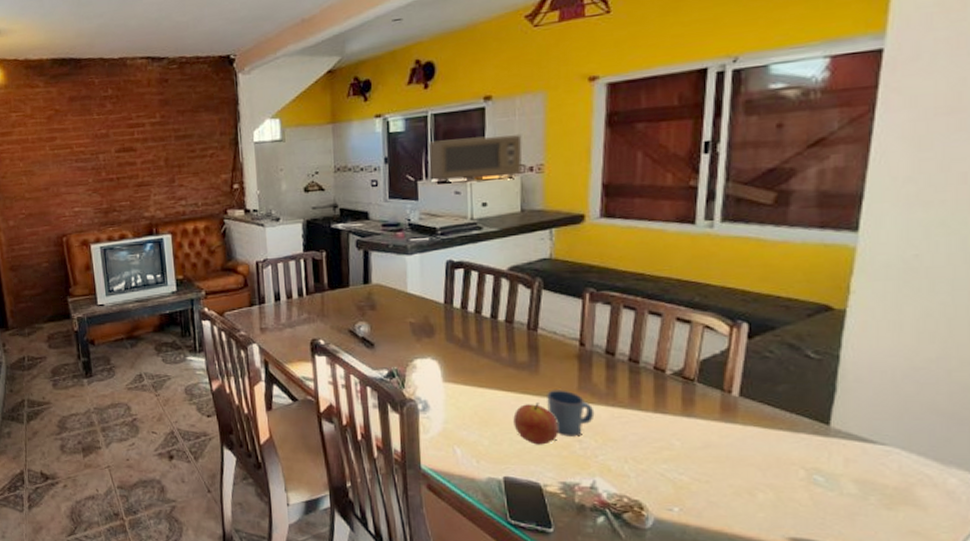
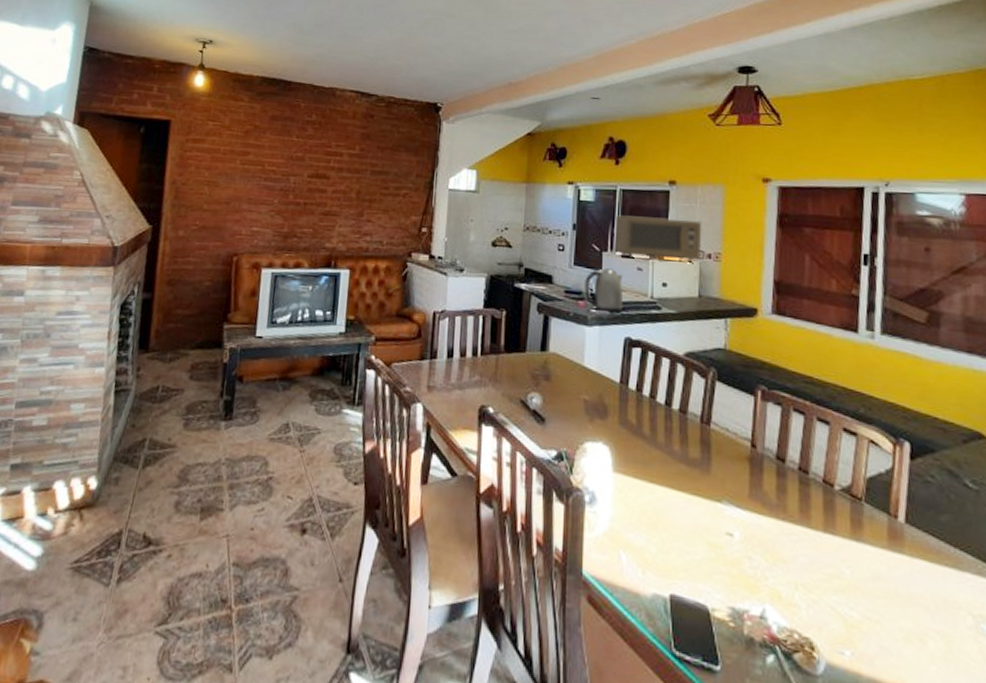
kettle: none [401,196,444,240] -> present [584,268,624,313]
fruit: present [513,403,558,445] -> none [683,507,728,559]
mug: present [547,390,595,437] -> none [718,494,765,553]

